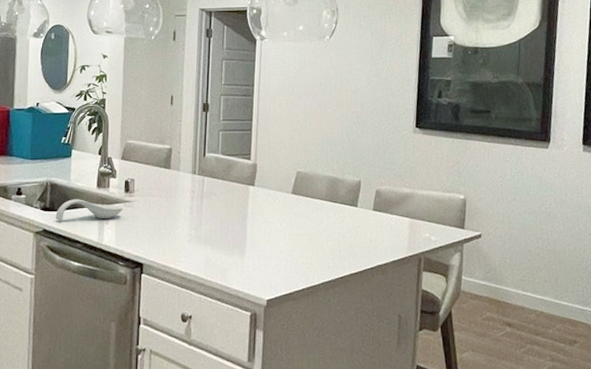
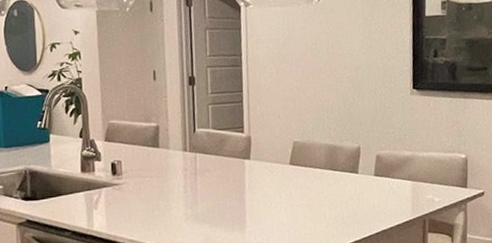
spoon rest: present [55,199,123,222] -> none [38,185,112,211]

